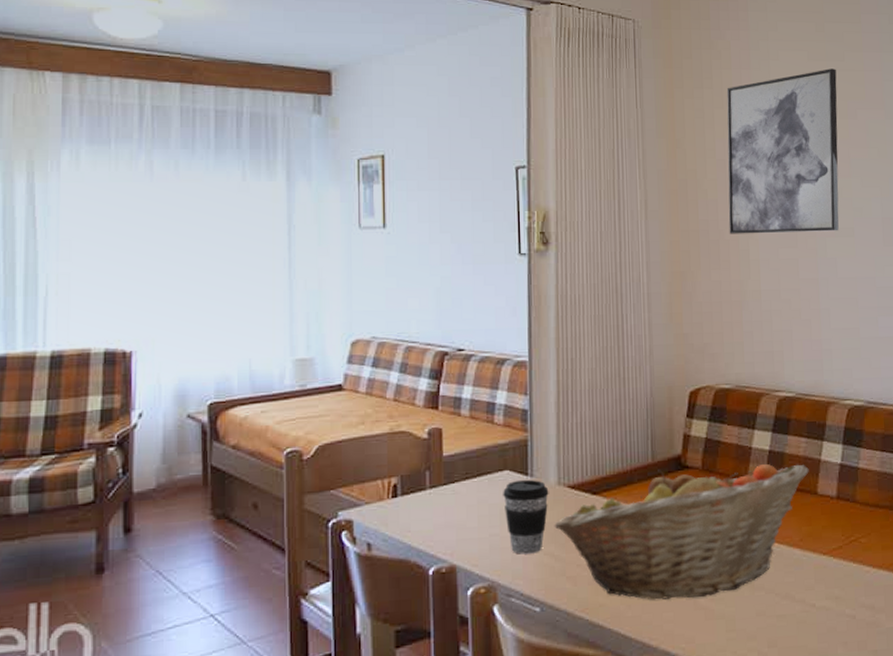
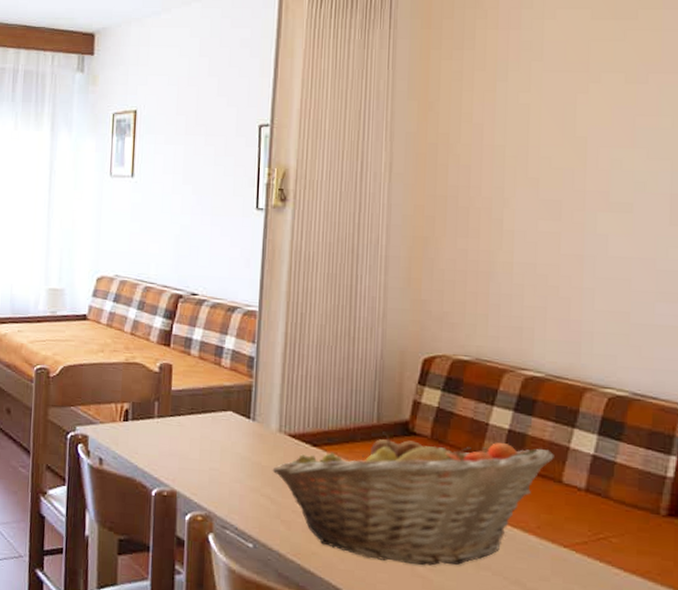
coffee cup: present [503,479,549,554] -> none [225,421,270,493]
wall art: present [726,69,839,234] -> none [481,28,626,206]

